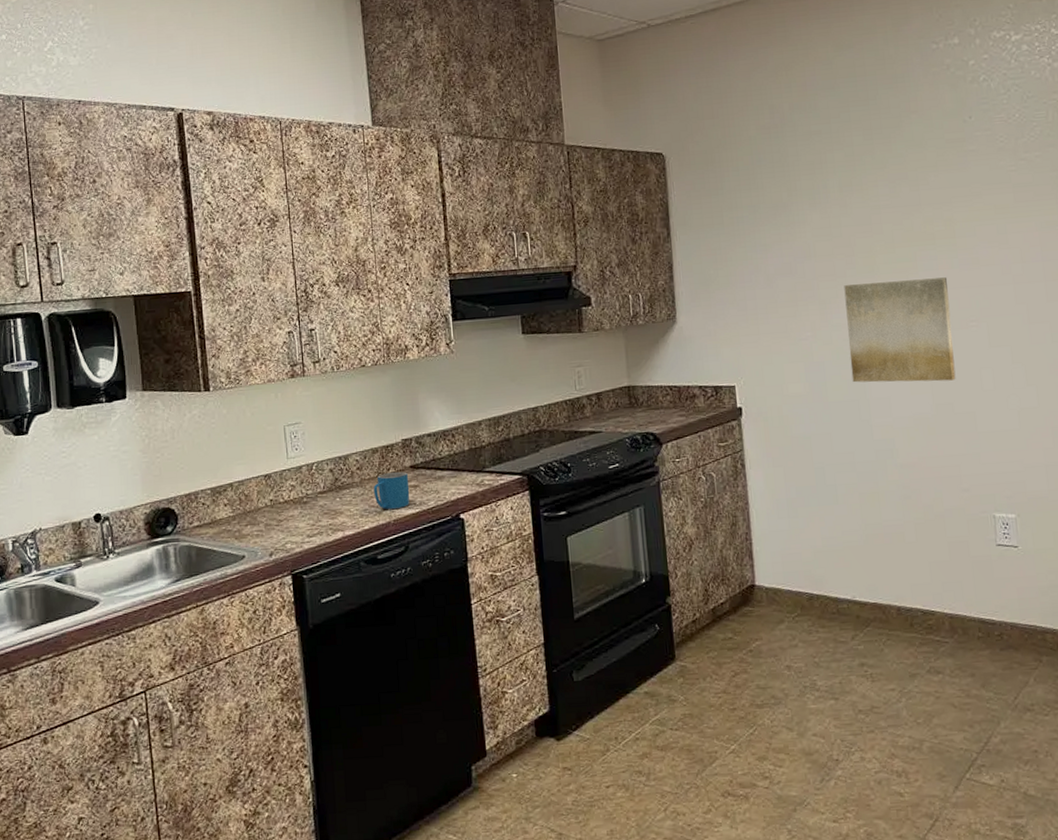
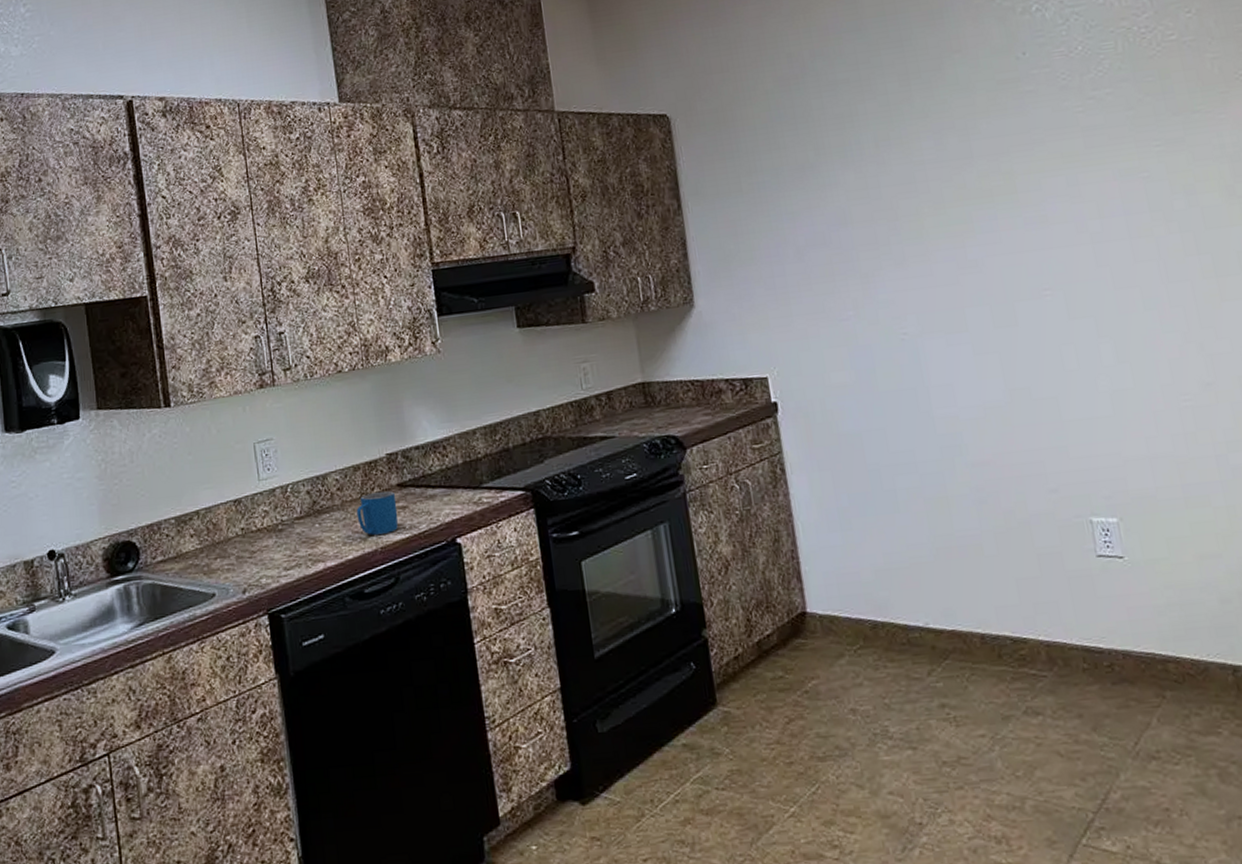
wall art: present [844,277,956,383] -> none [888,240,1031,368]

